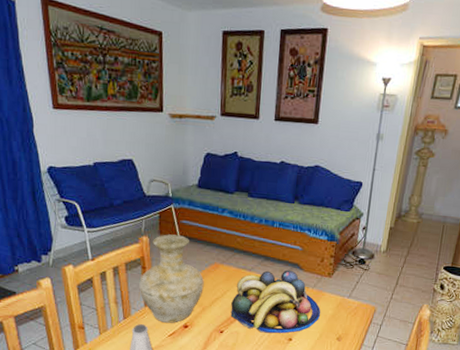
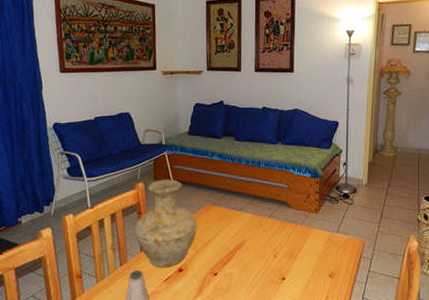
fruit bowl: present [230,270,321,334] -> none [223,208,311,273]

